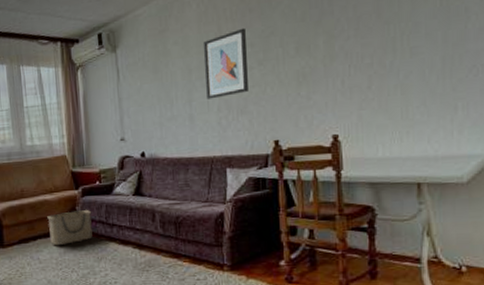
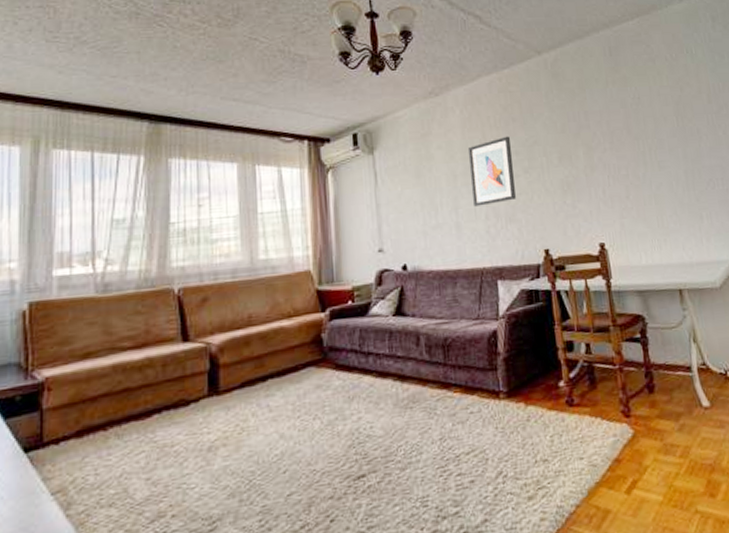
basket: present [47,210,93,246] -> none [283,337,342,387]

